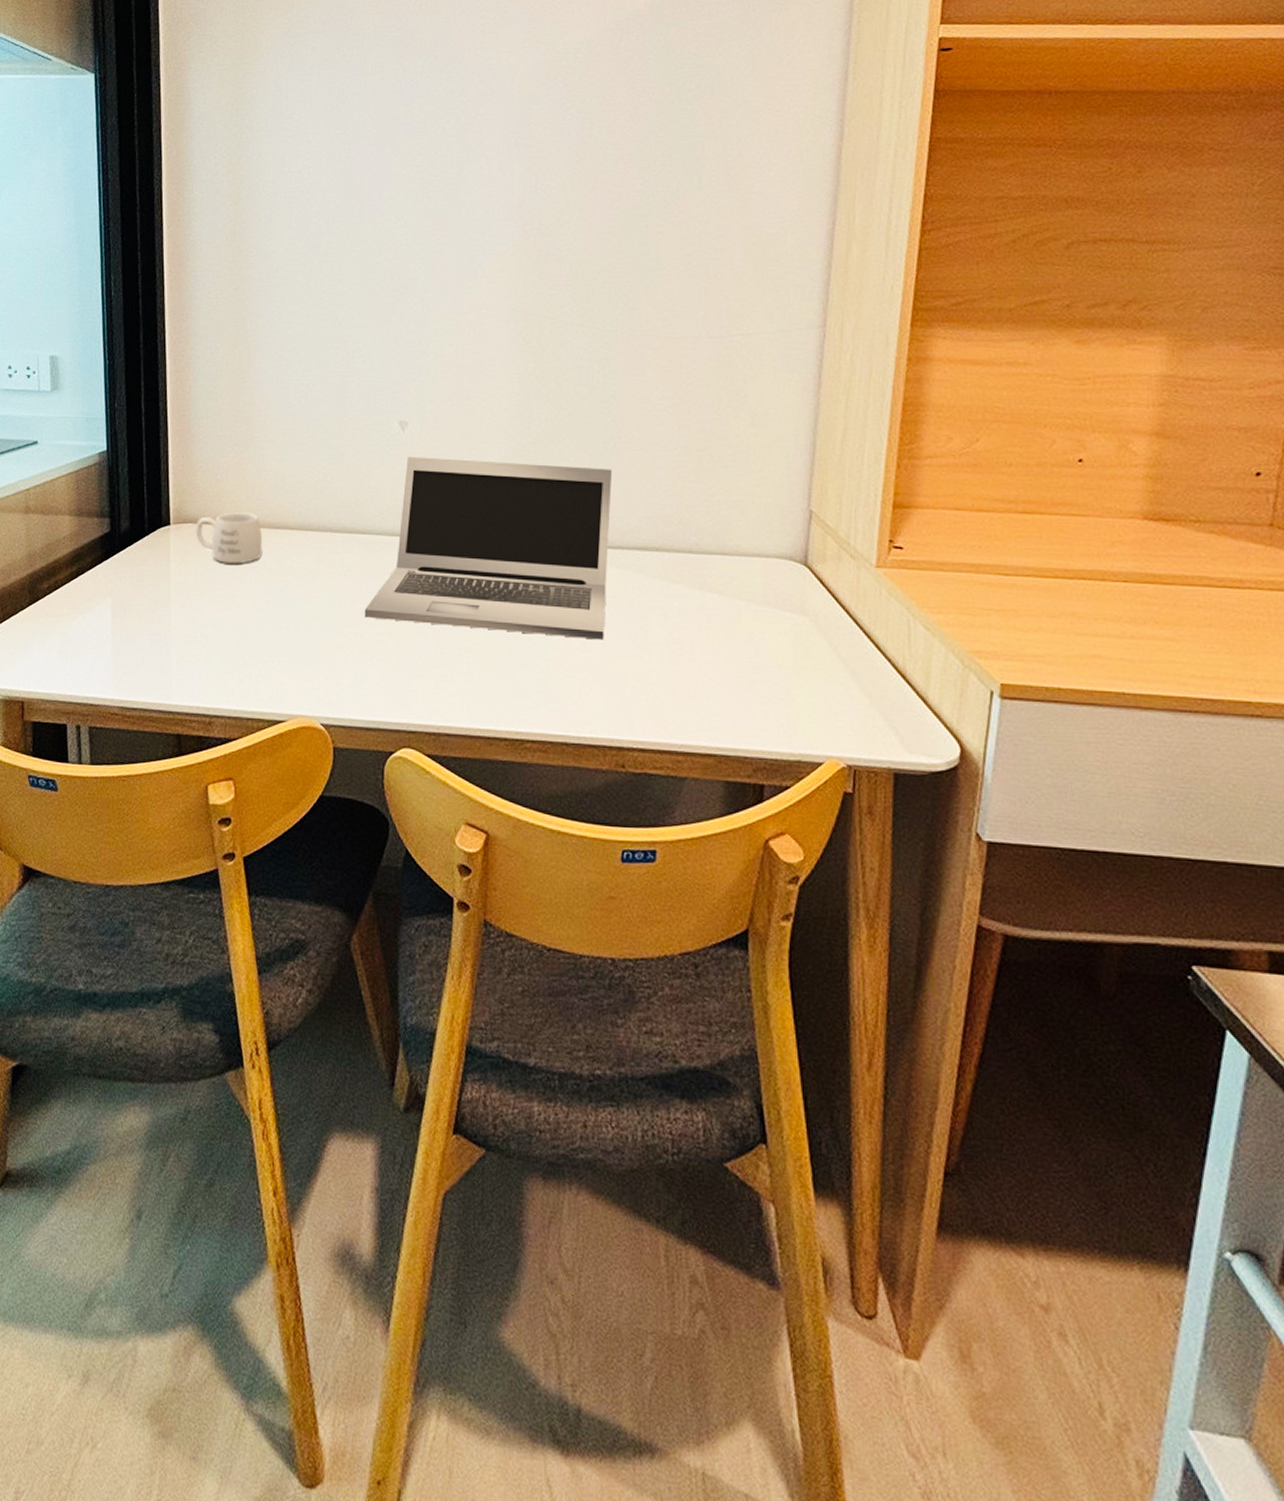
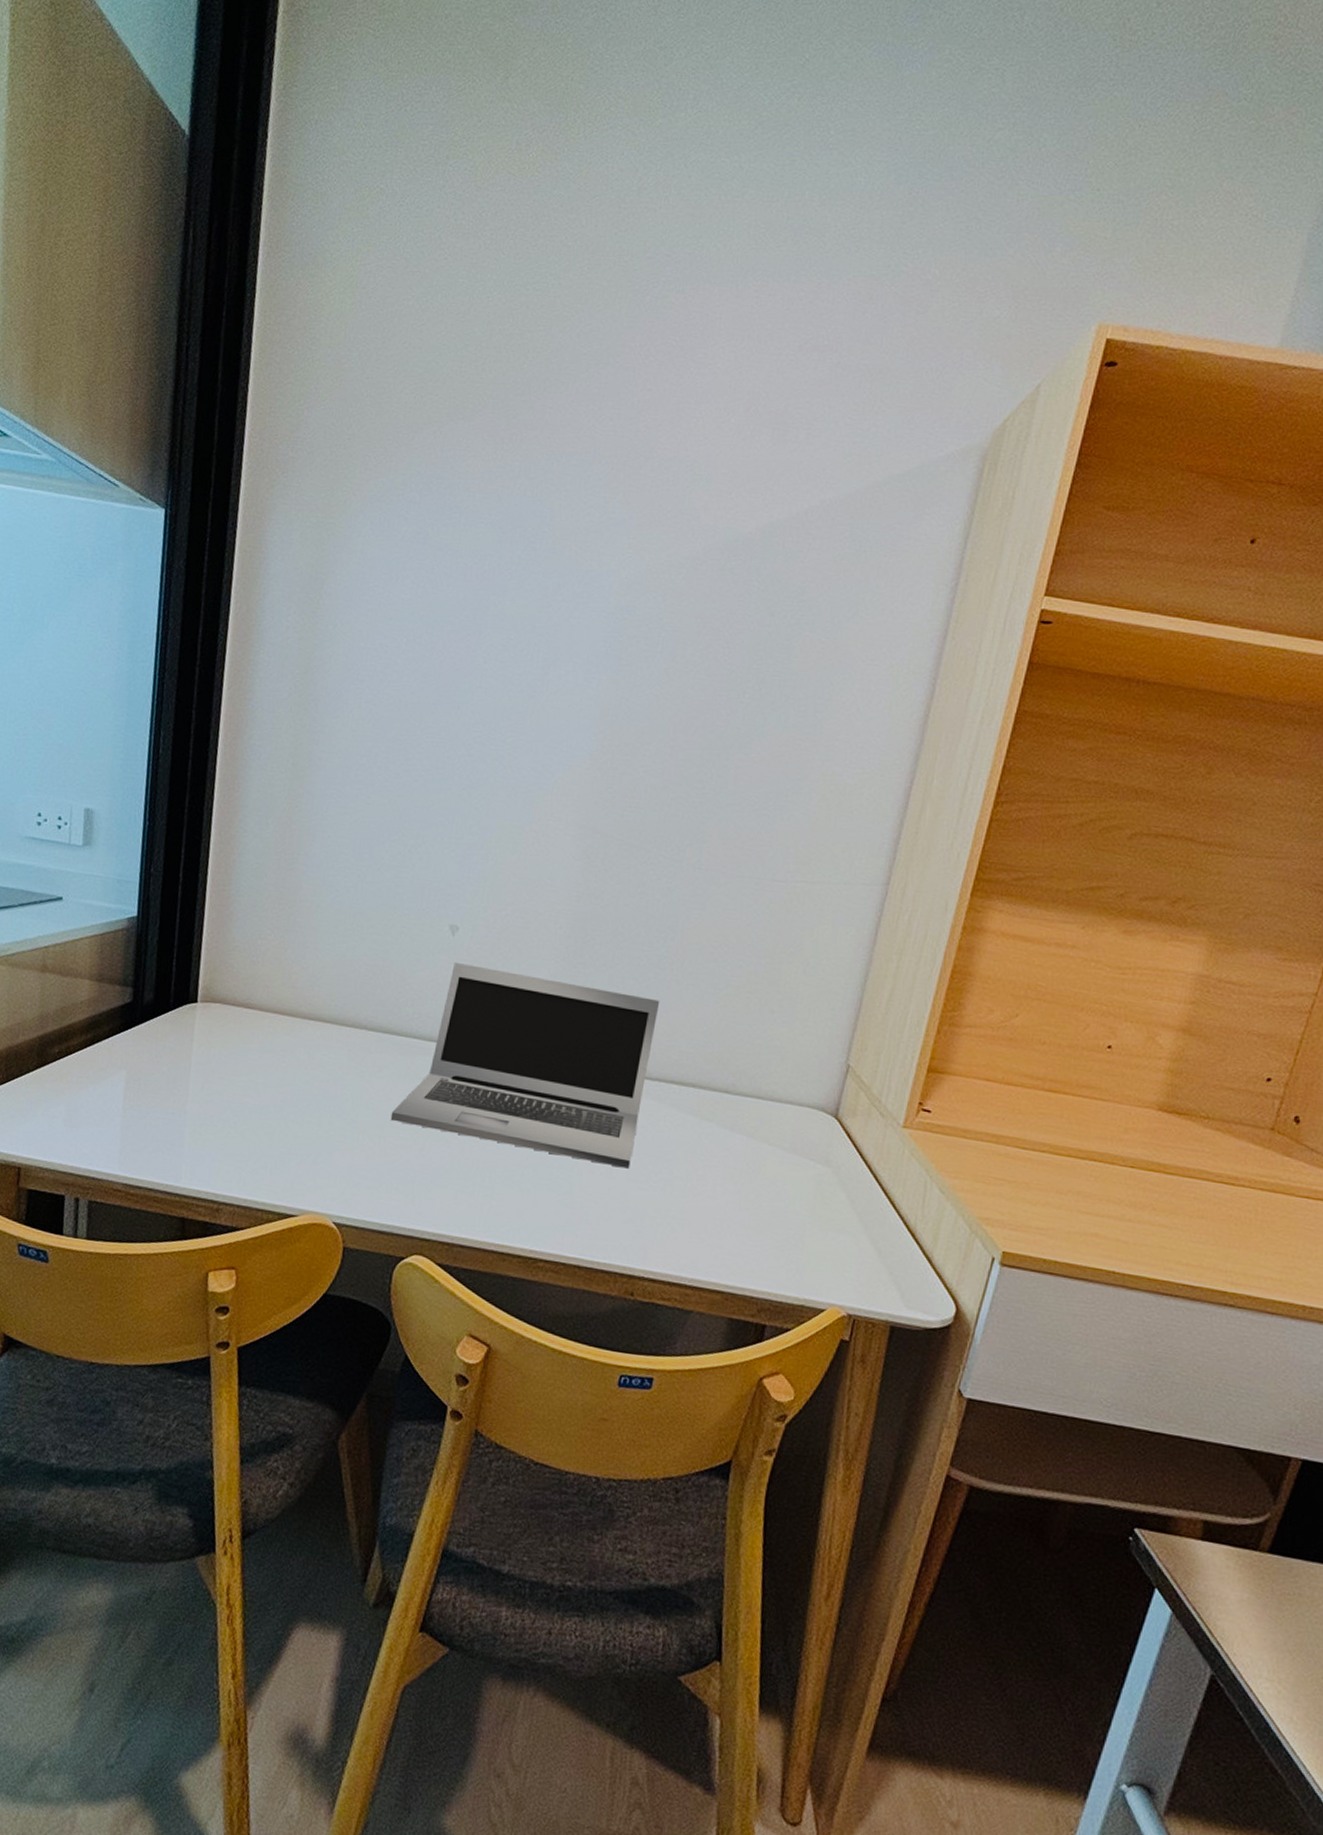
mug: present [195,511,263,564] -> none [223,996,294,1051]

